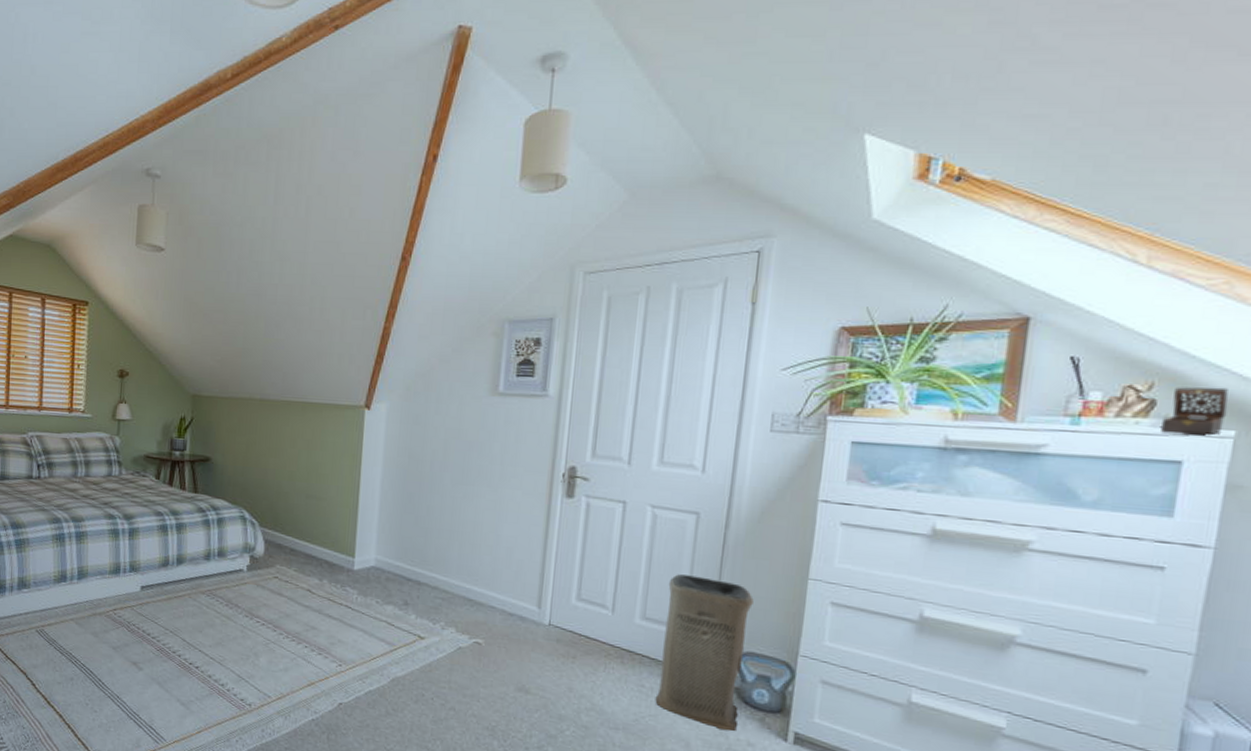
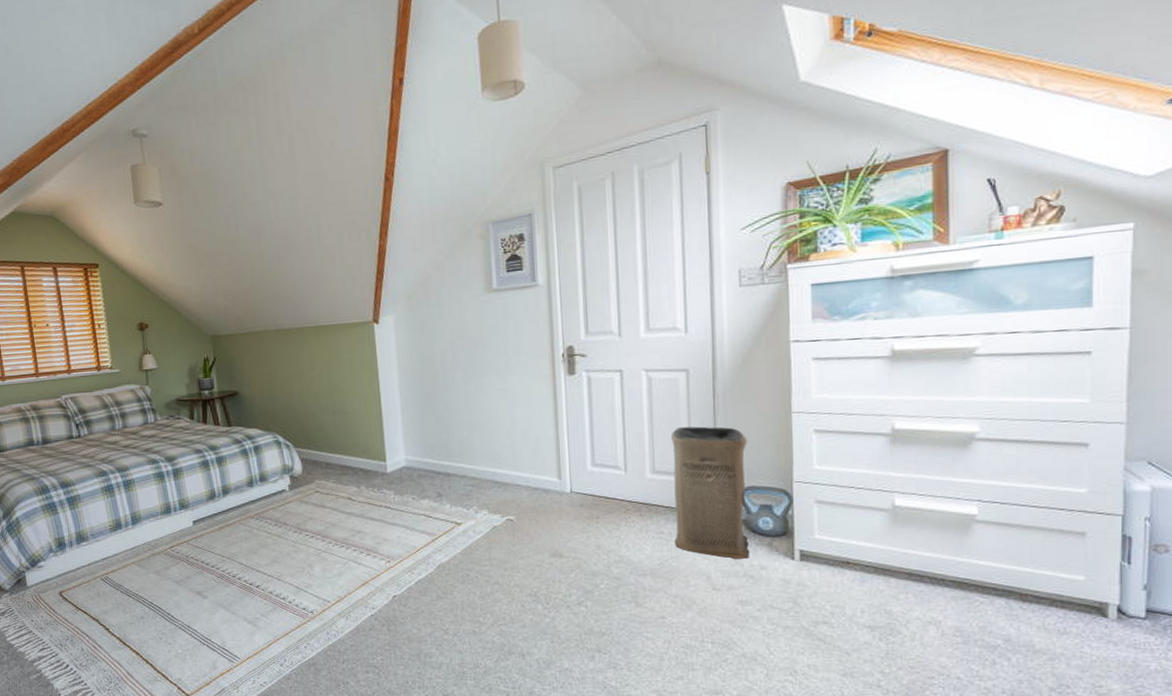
jewelry box: present [1161,387,1228,436] -> none [1072,186,1125,234]

